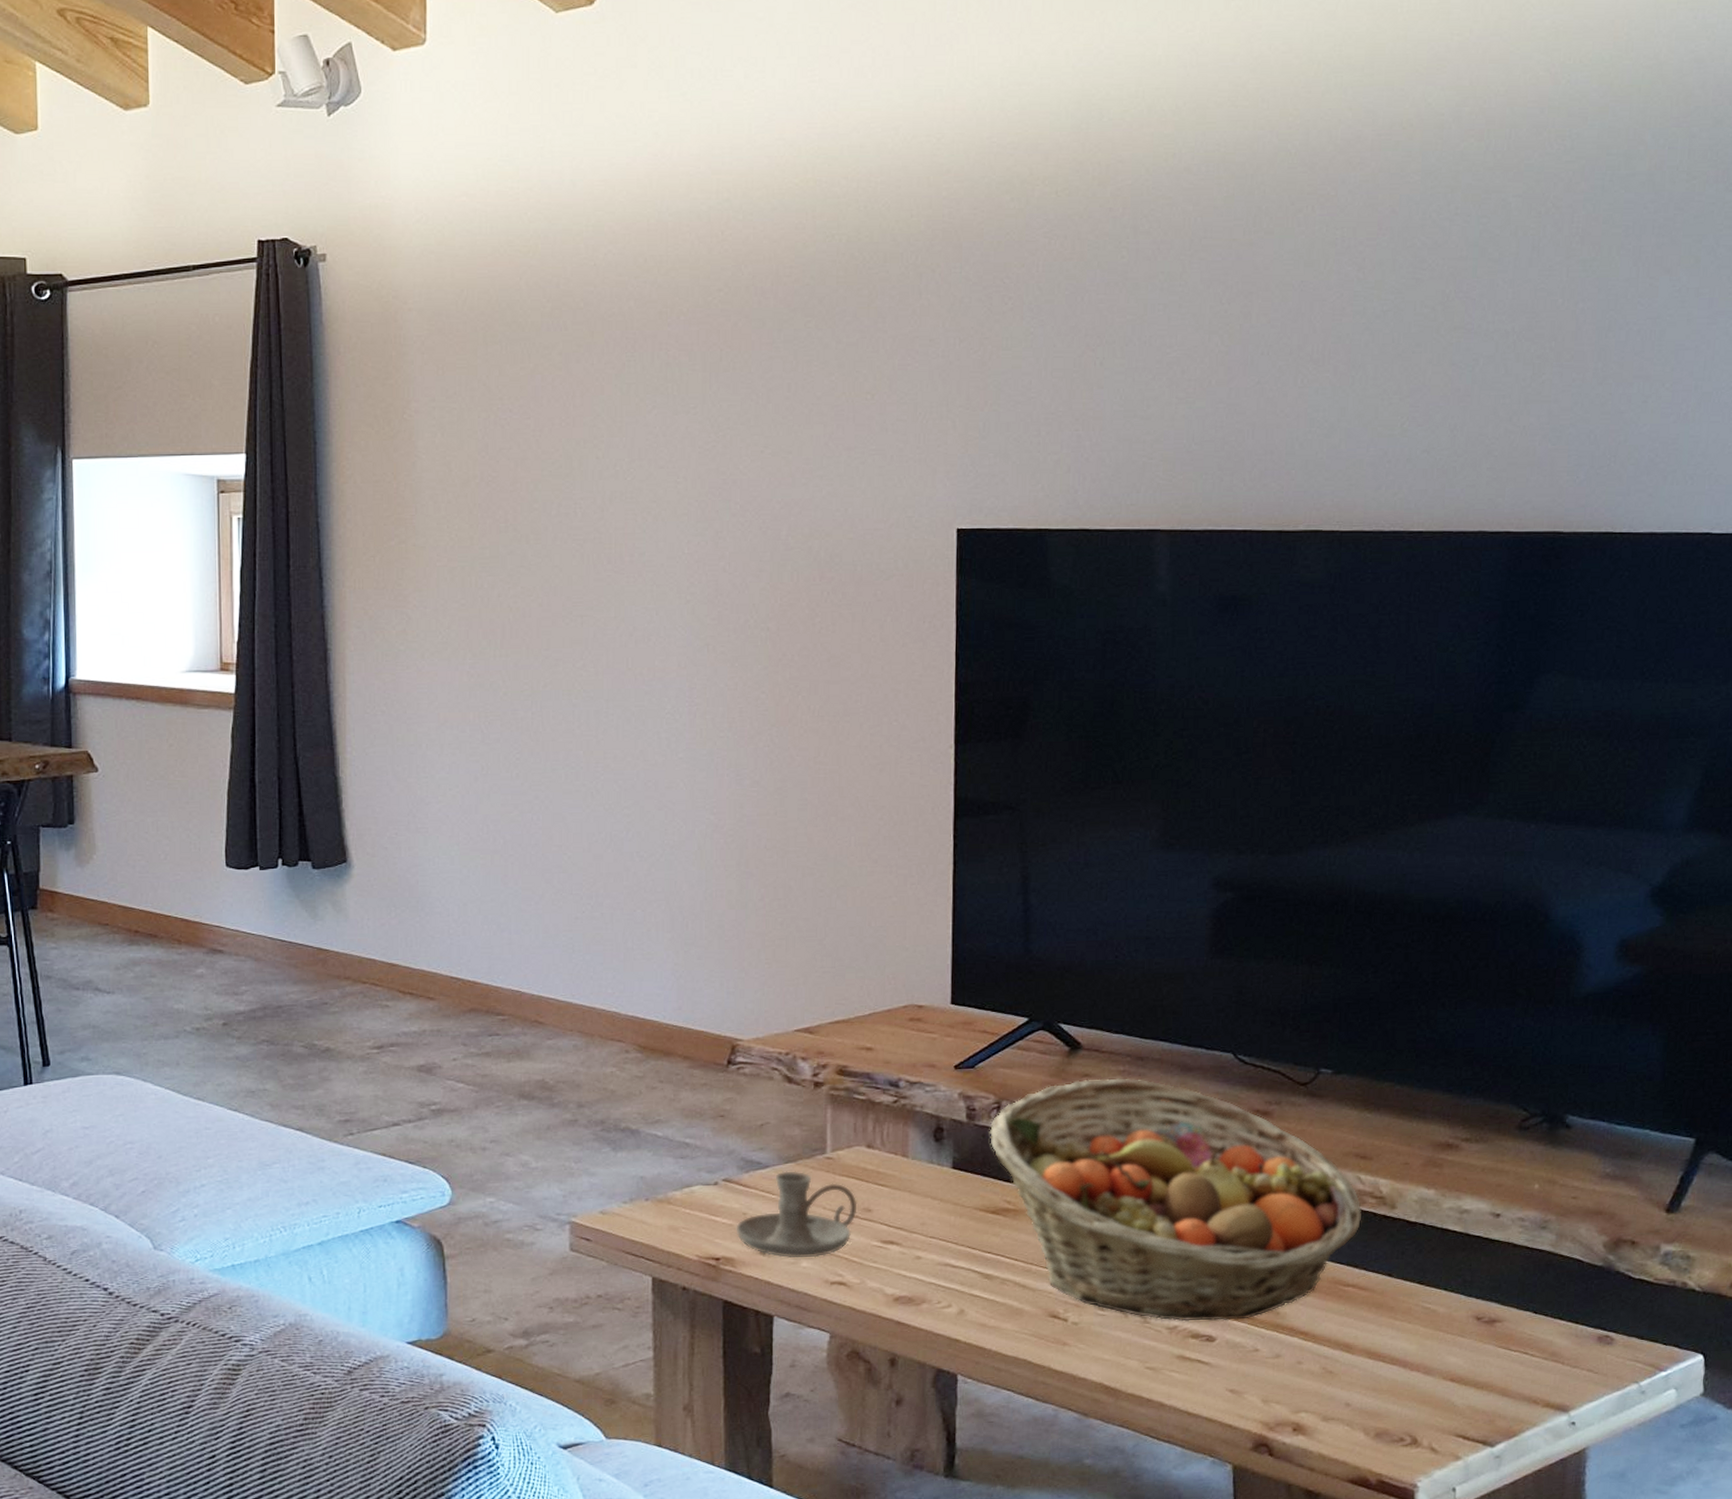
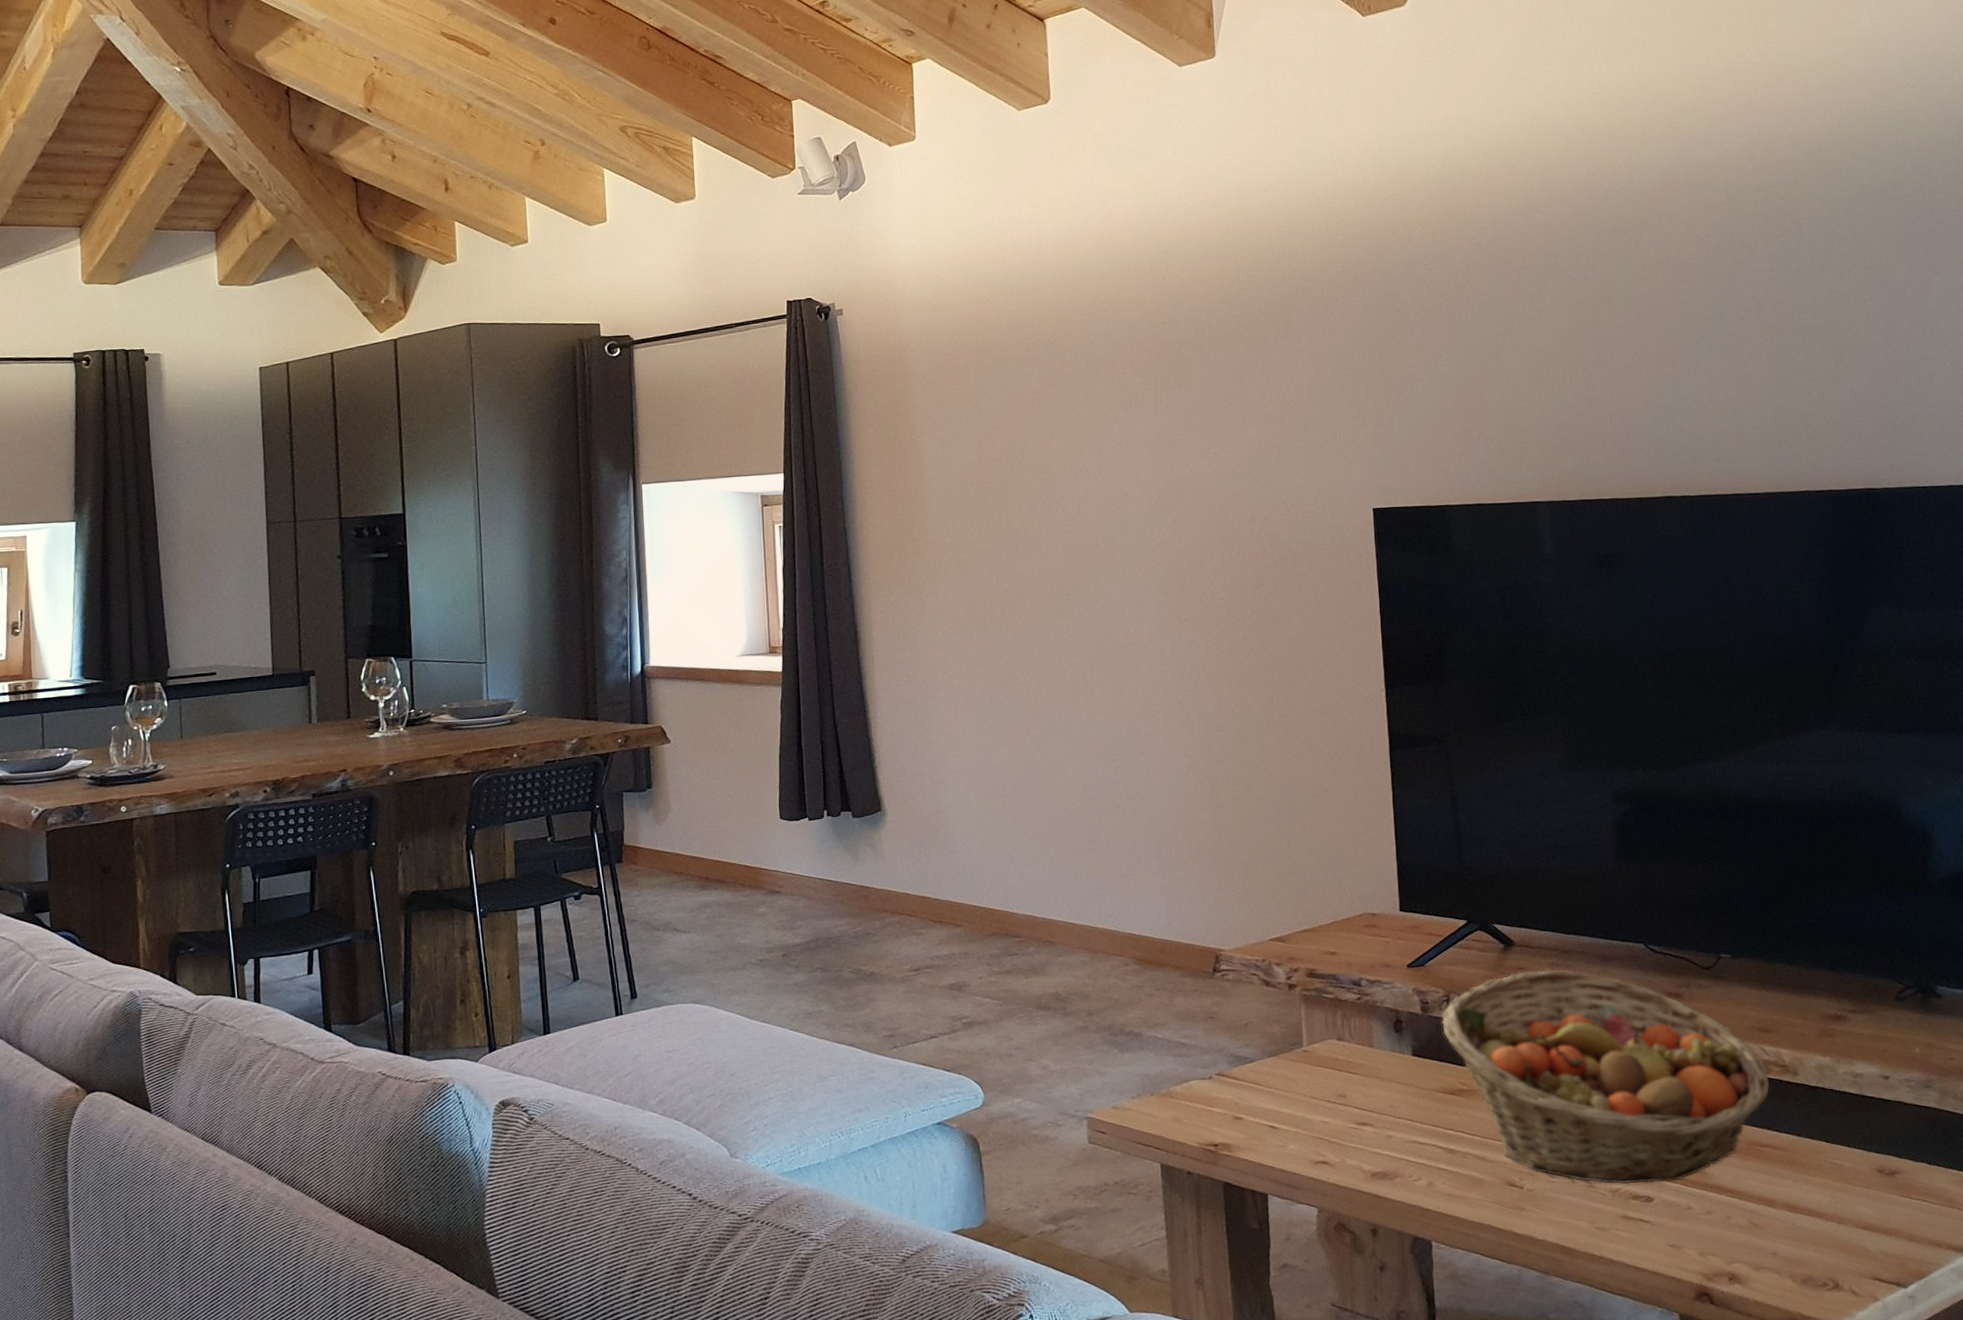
candle holder: present [736,1171,858,1258] -> none [1230,1063,1334,1142]

